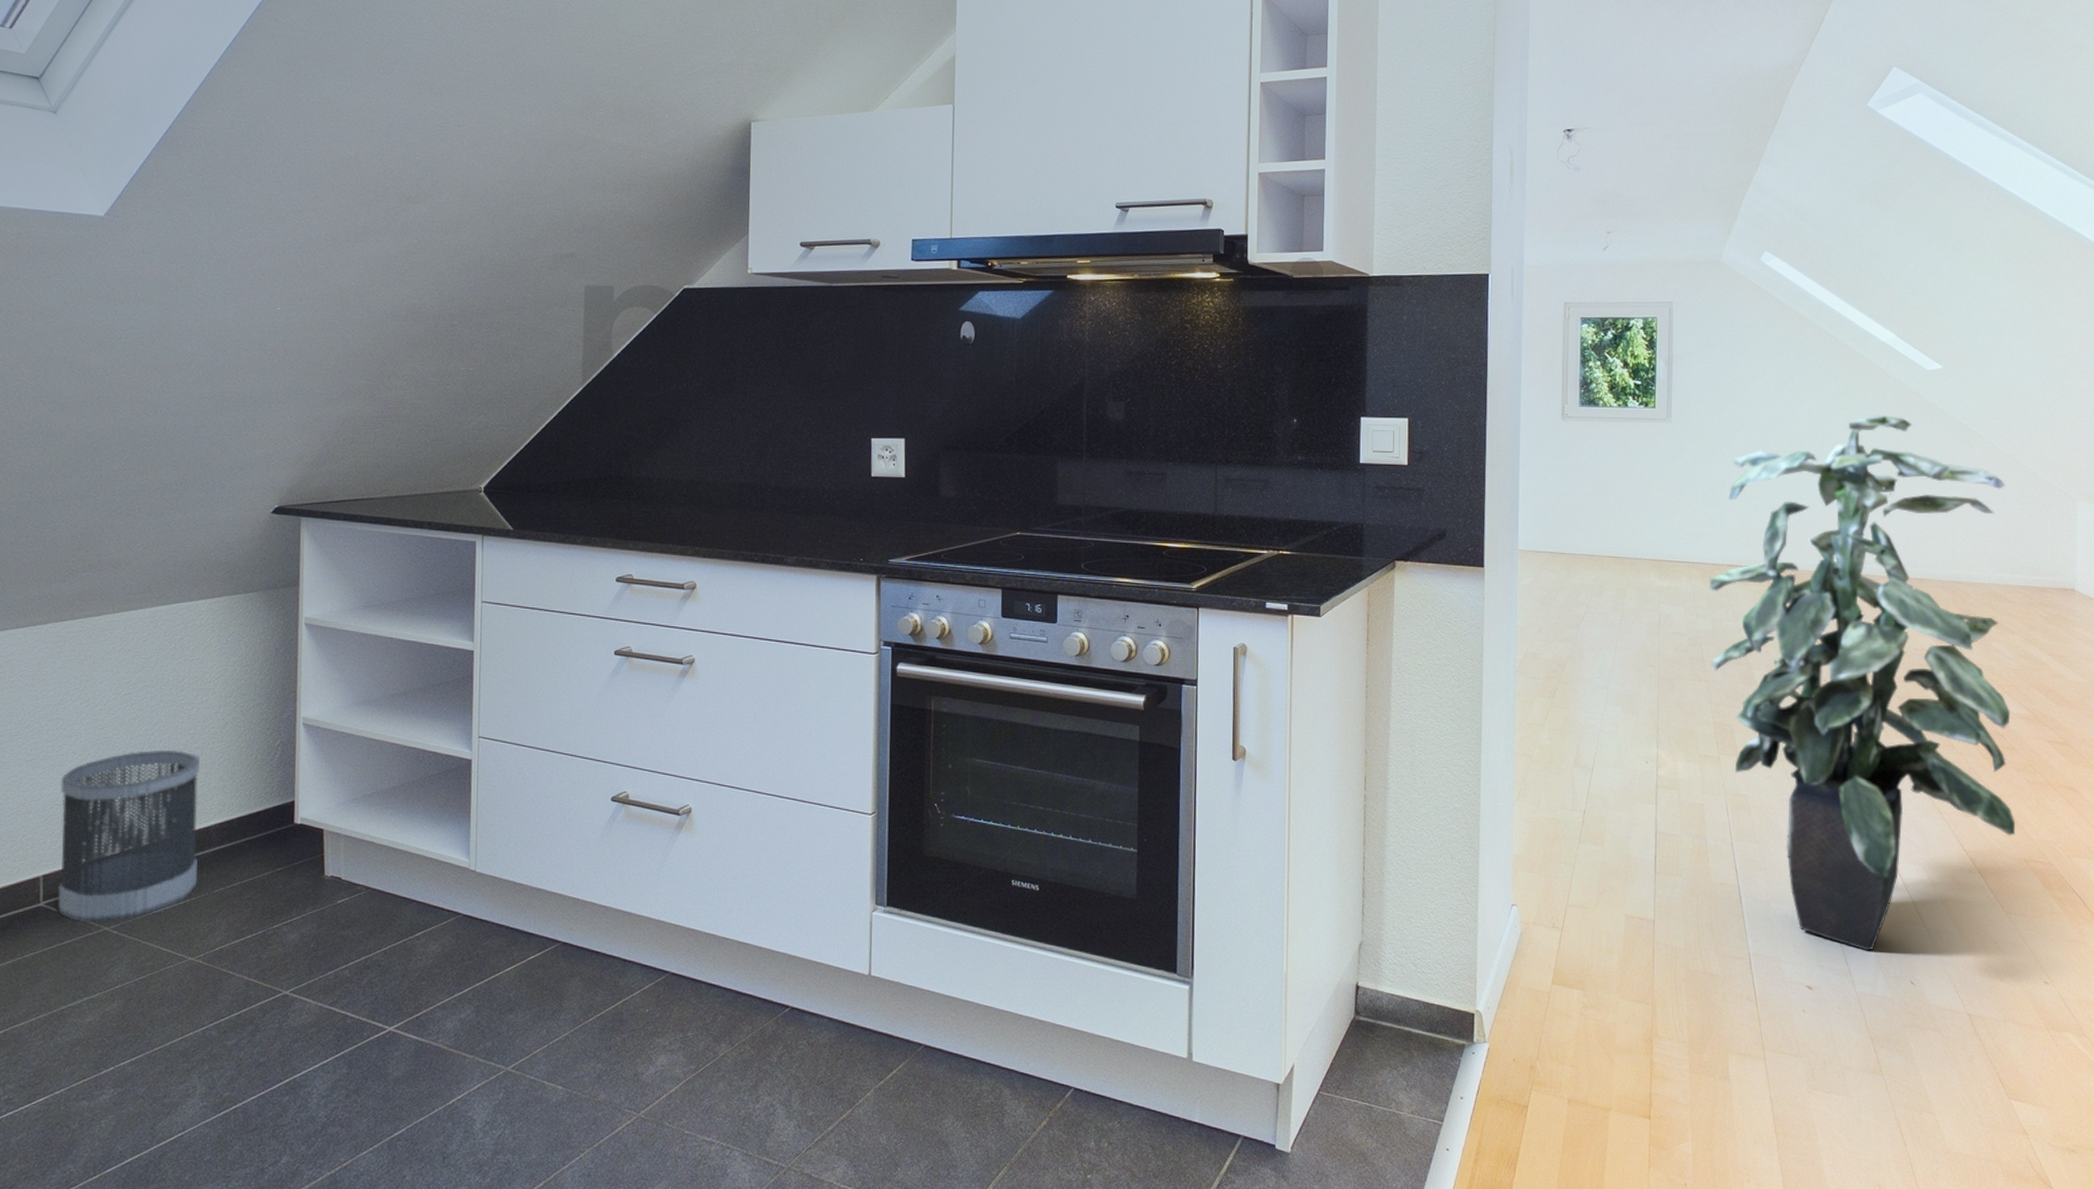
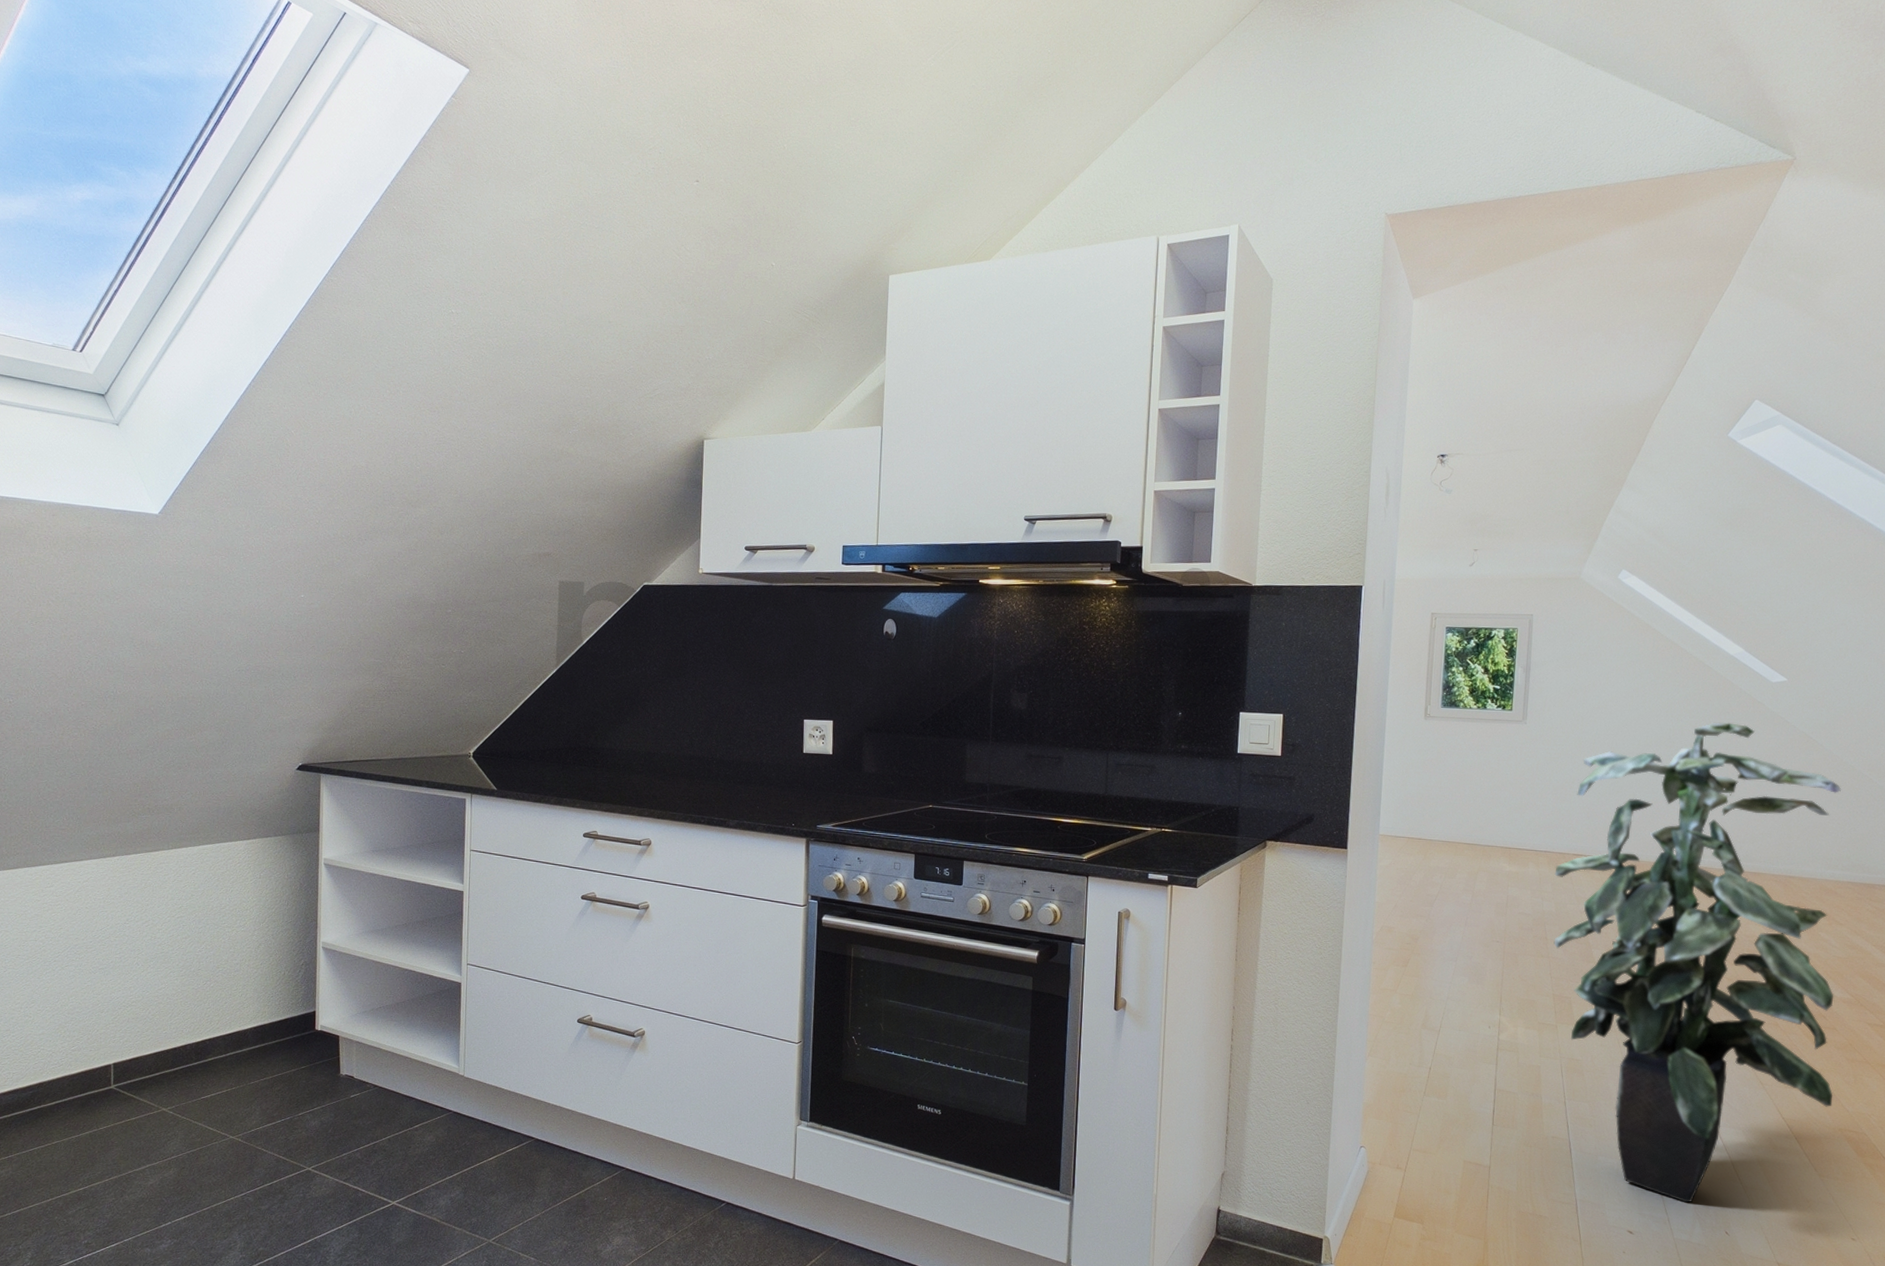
wastebasket: present [58,750,200,923] -> none [125,964,238,1105]

